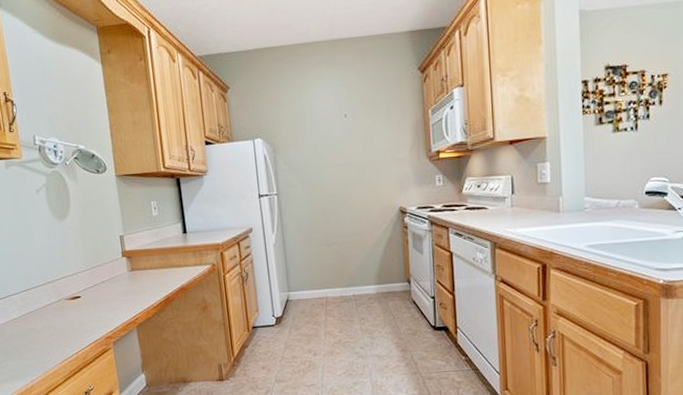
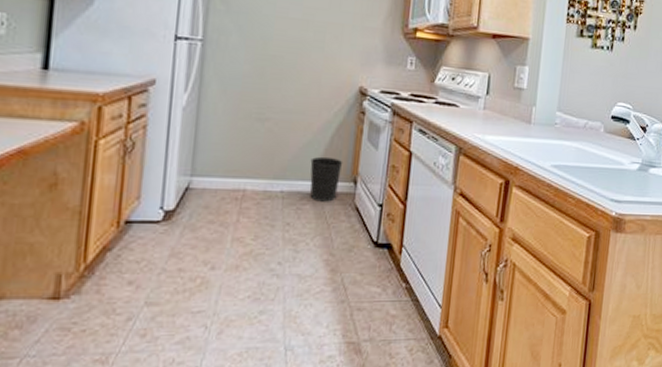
wastebasket: none [371,265,397,300] -> present [310,156,343,202]

